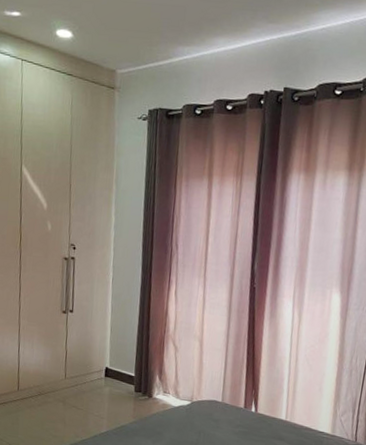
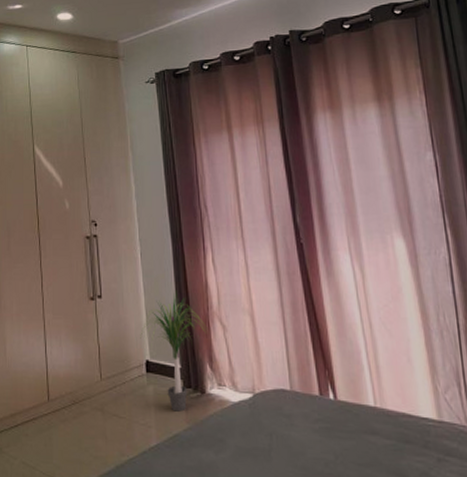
potted plant: none [103,315,162,409] -> present [140,293,207,412]

